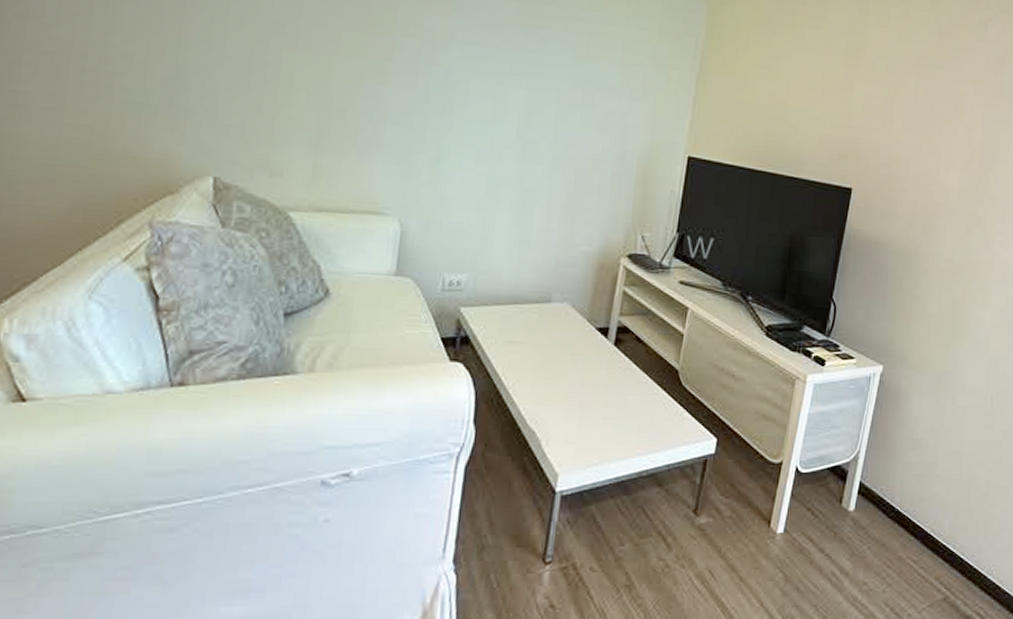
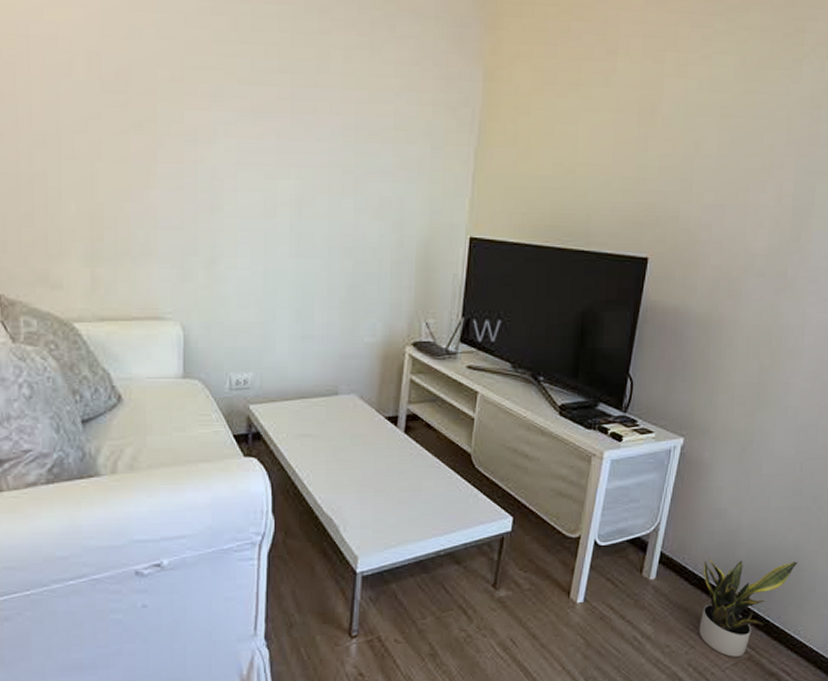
potted plant: none [896,491,990,597] -> present [699,559,797,657]

